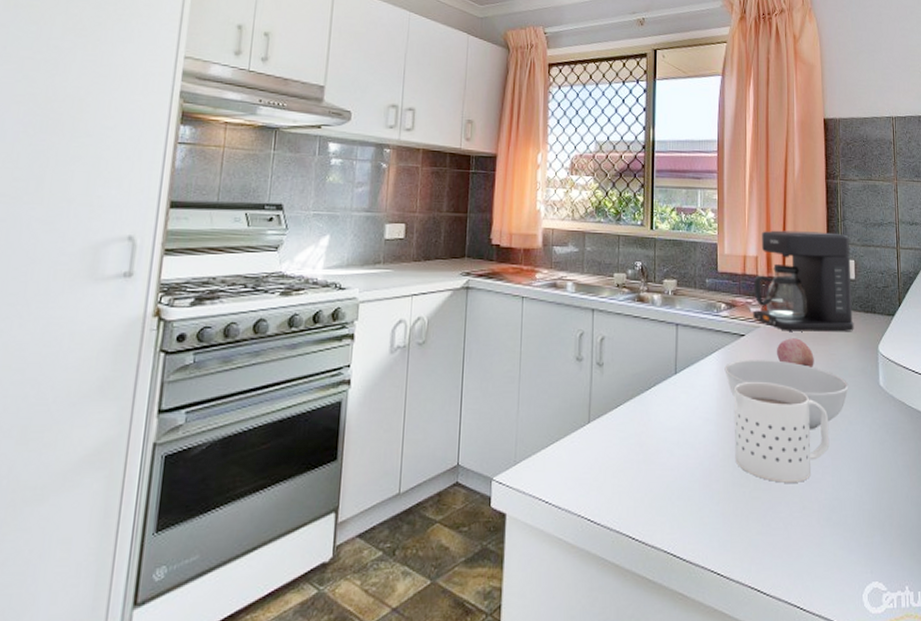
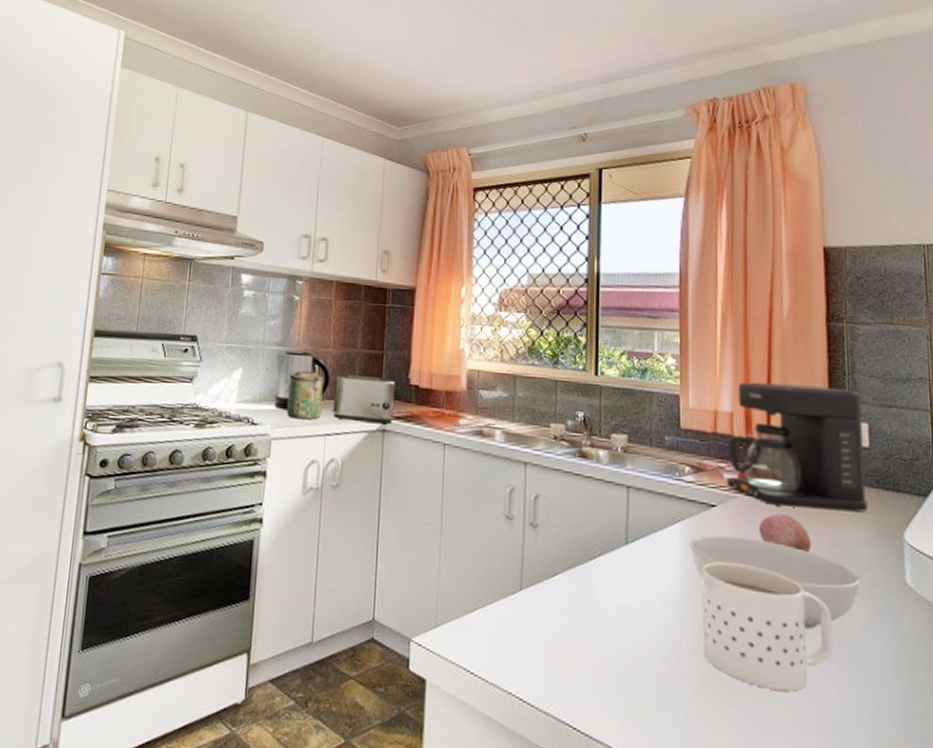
kettle: none [362,216,417,274] -> present [274,350,330,411]
canister: none [375,235,411,282] -> present [287,370,324,421]
toaster: none [419,236,483,282] -> present [332,373,400,425]

